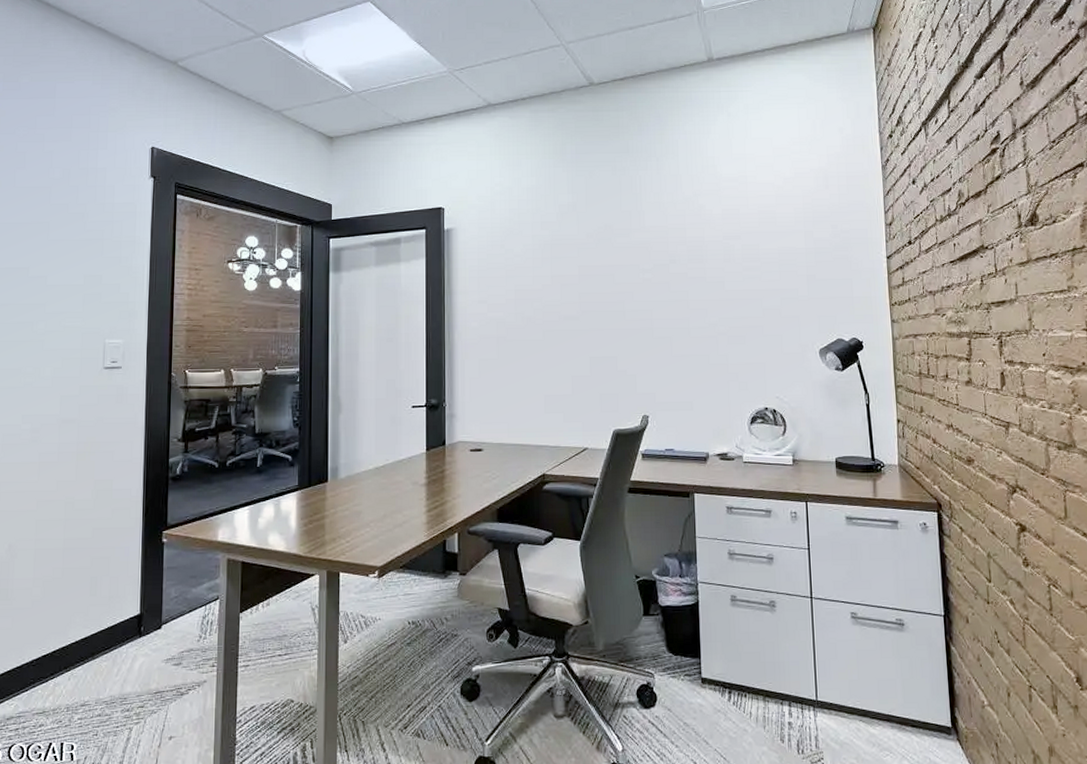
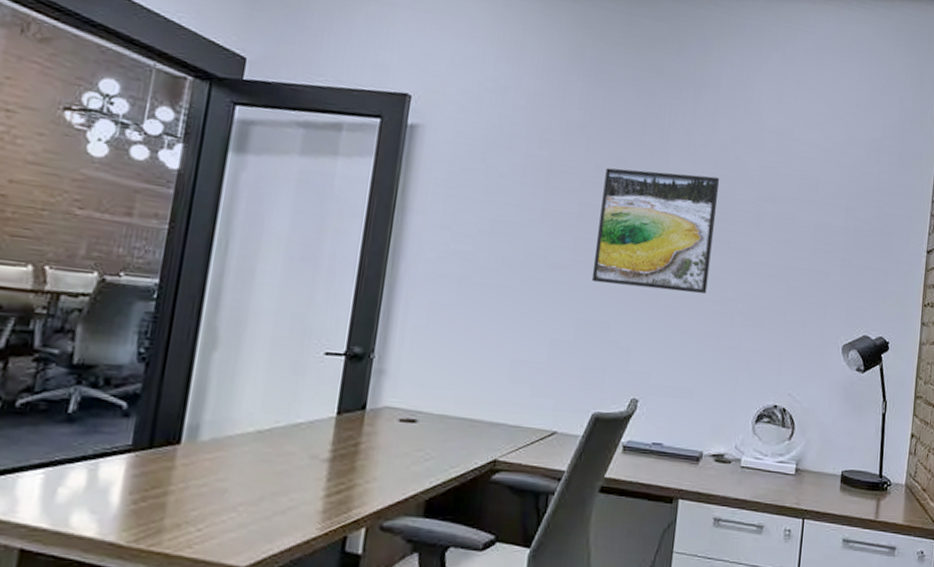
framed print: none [595,226,692,327] -> present [591,167,720,294]

